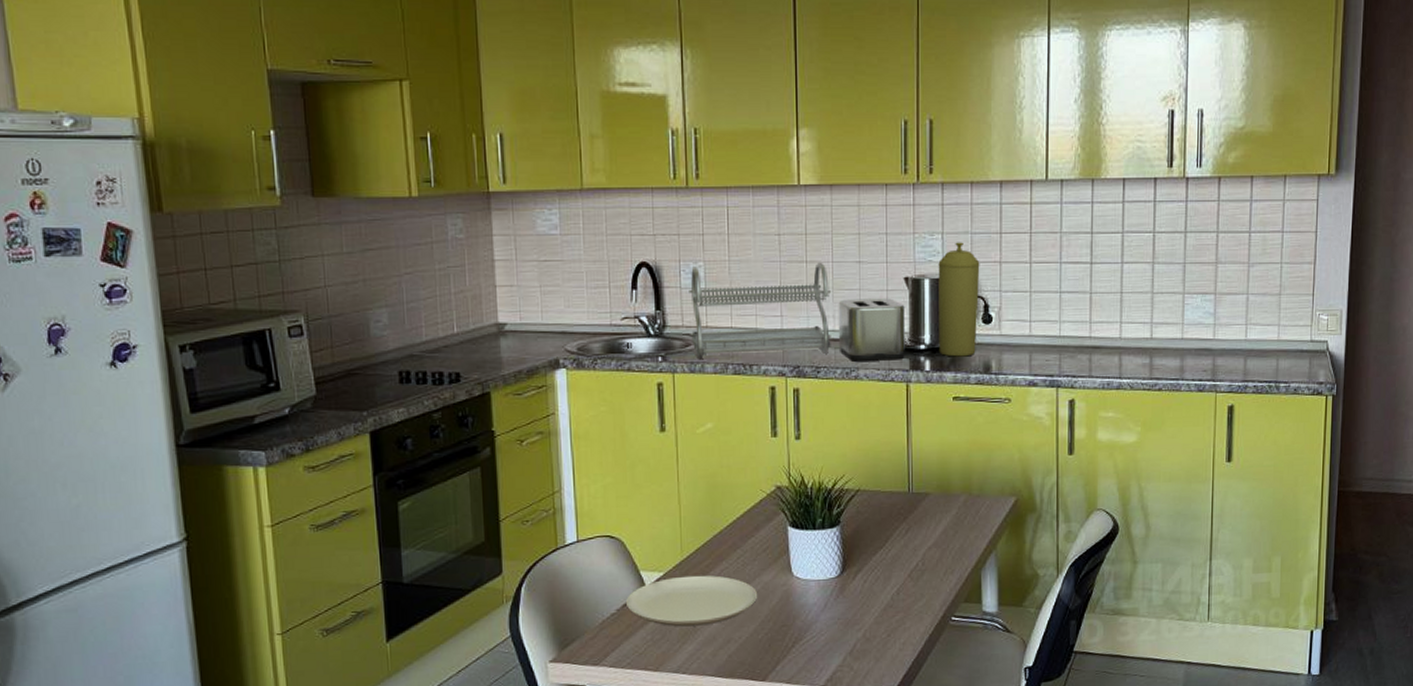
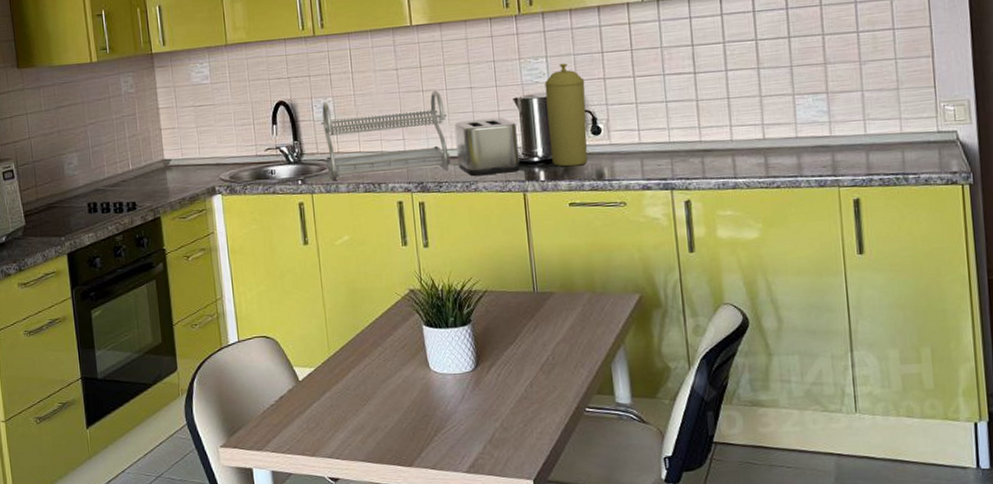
plate: present [626,575,758,627] -> none [283,370,400,417]

